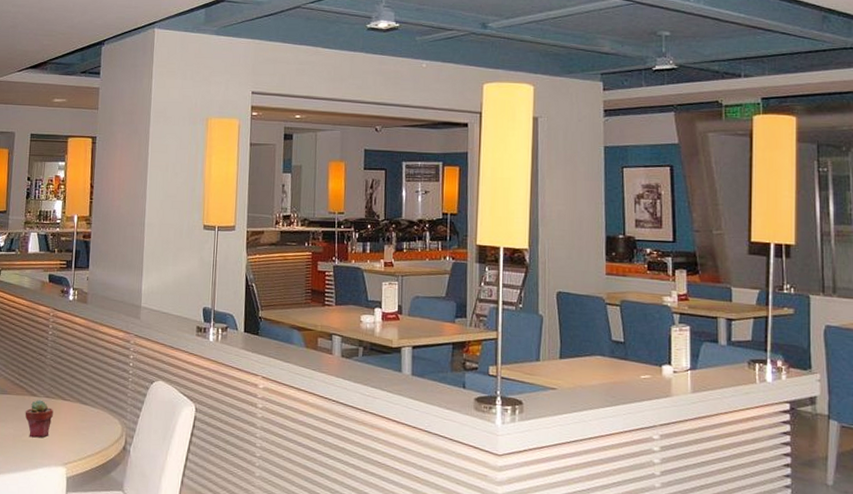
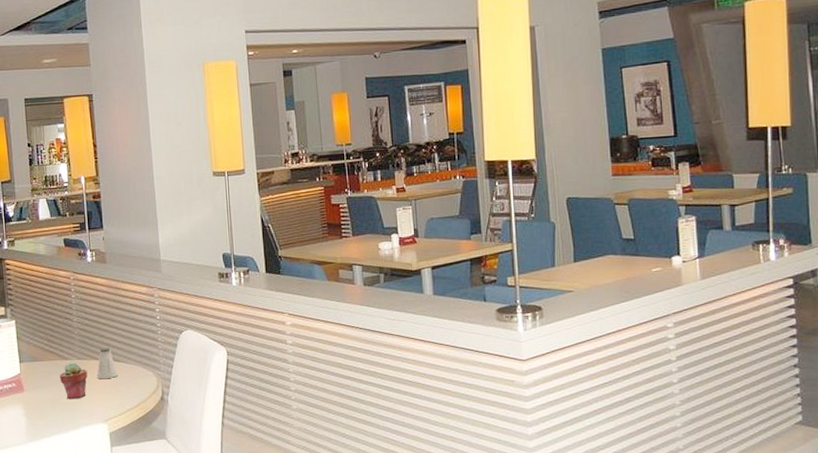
saltshaker: none [62,389,84,421] -> present [97,348,118,380]

